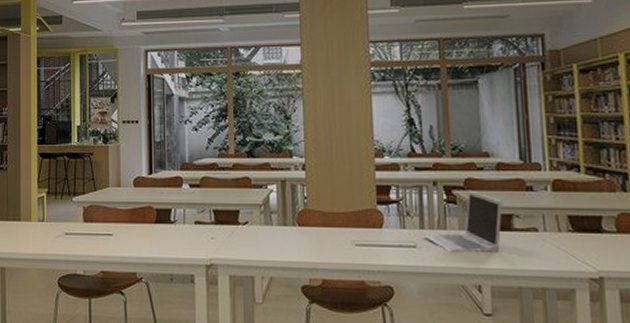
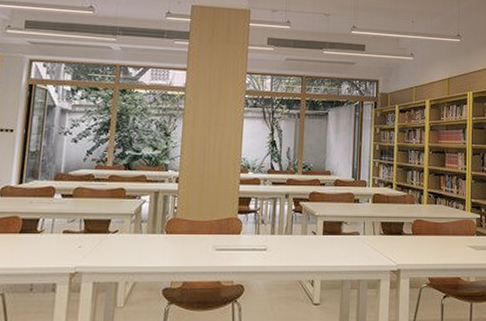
laptop: present [423,190,503,253] -> none [273,201,336,254]

